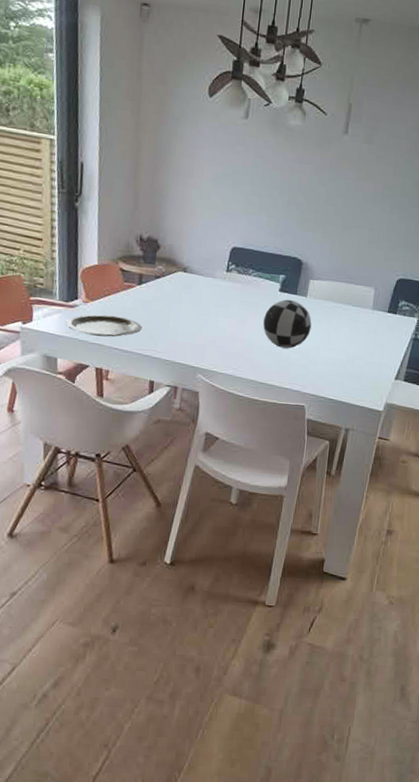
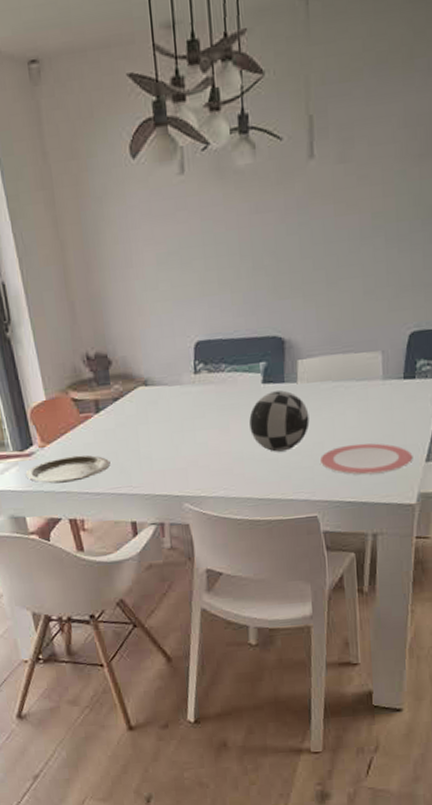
plate: none [313,354,386,382] -> present [319,443,413,475]

